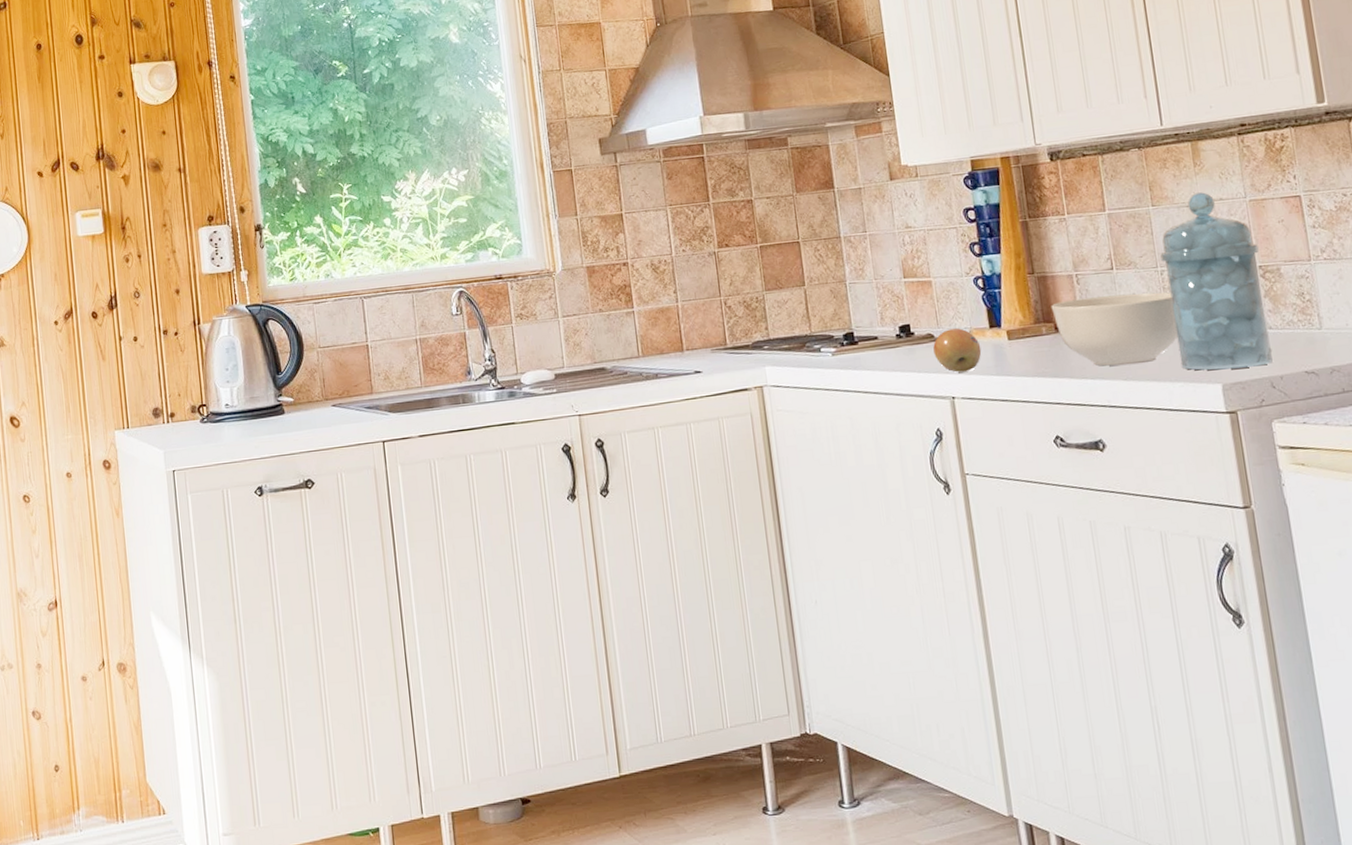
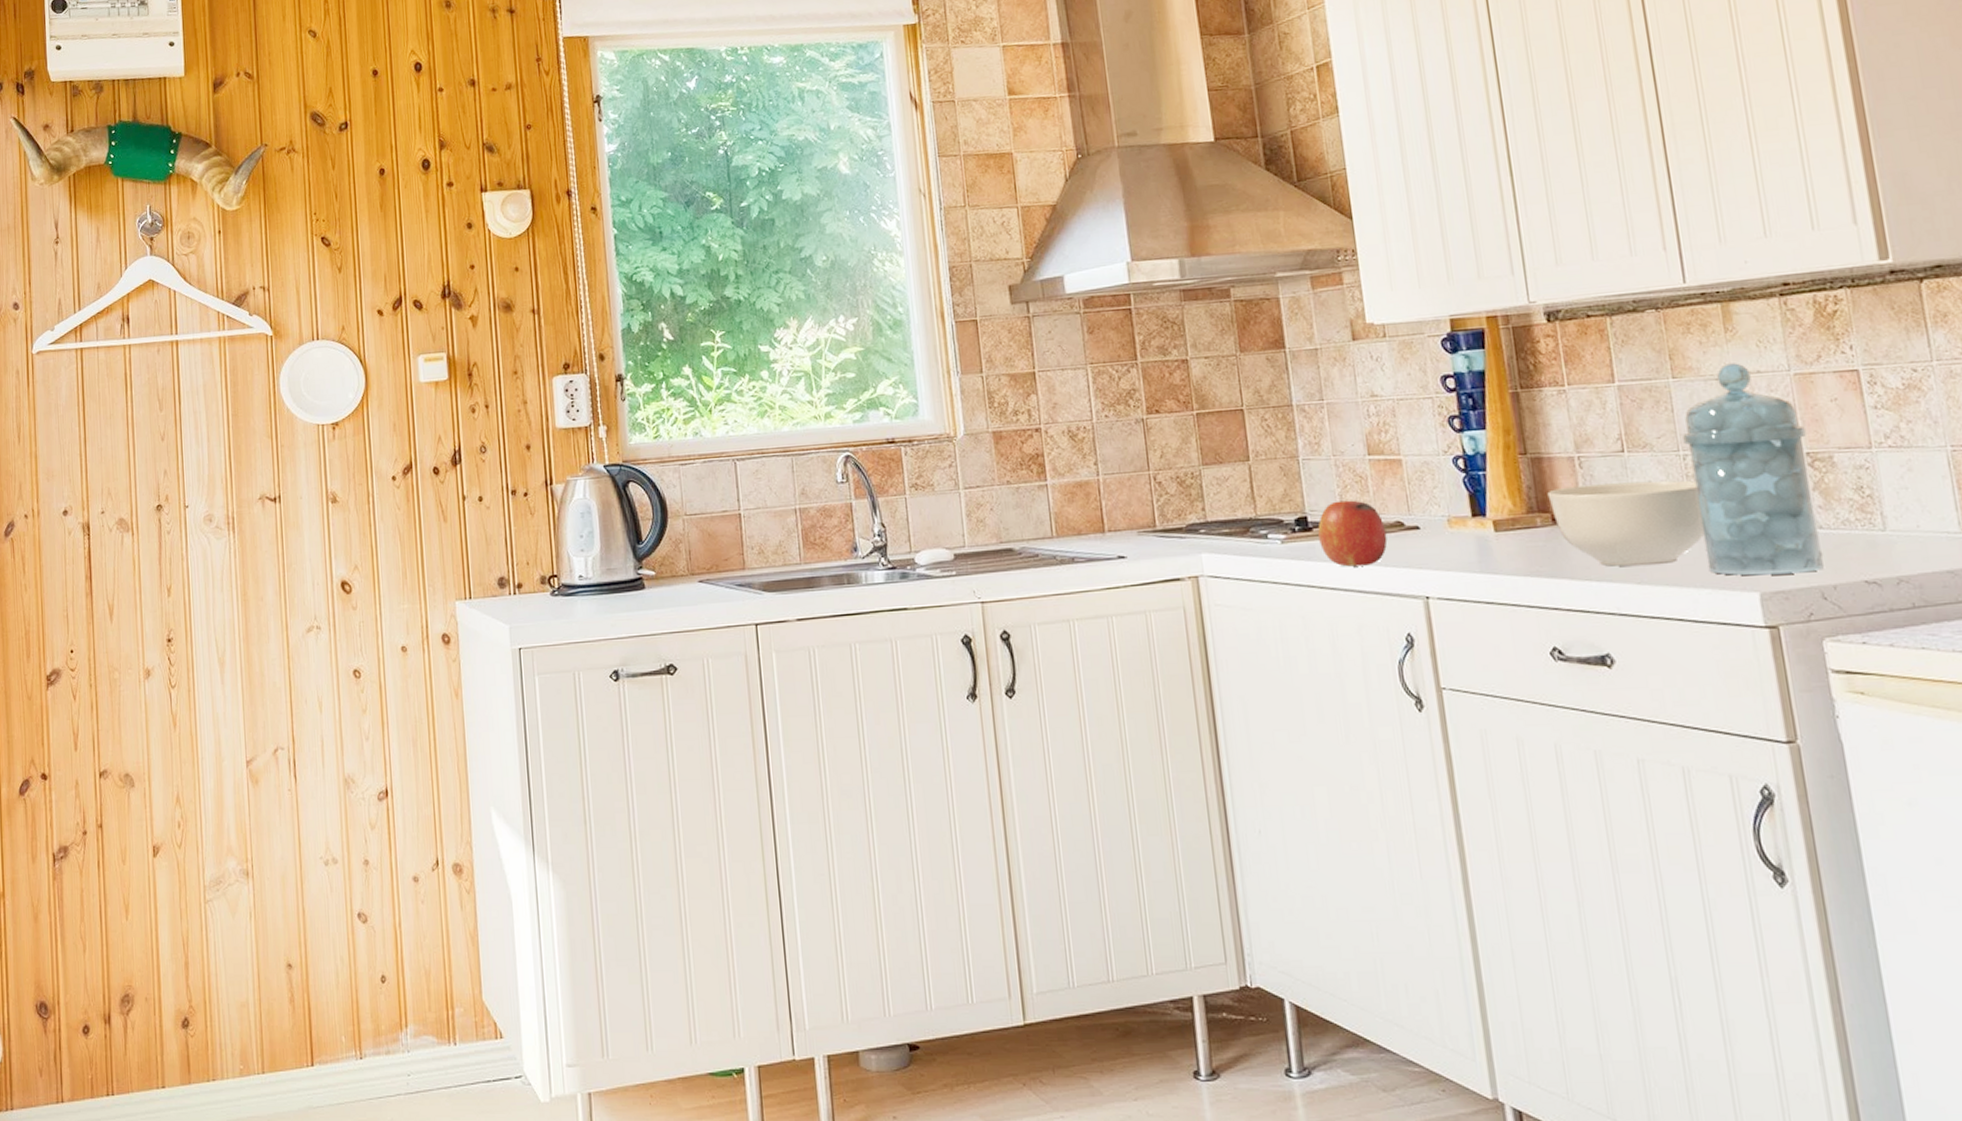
fruit: none [862,317,920,374] -> present [1318,500,1388,567]
fruit: present [933,328,982,373] -> none [1403,516,1462,568]

